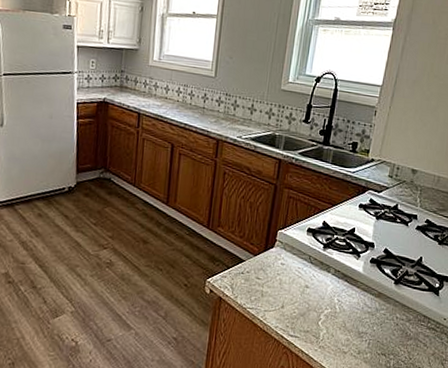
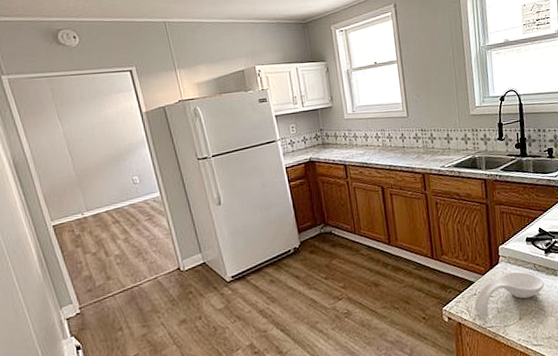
spoon rest: none [239,258,316,299] -> present [474,271,545,318]

